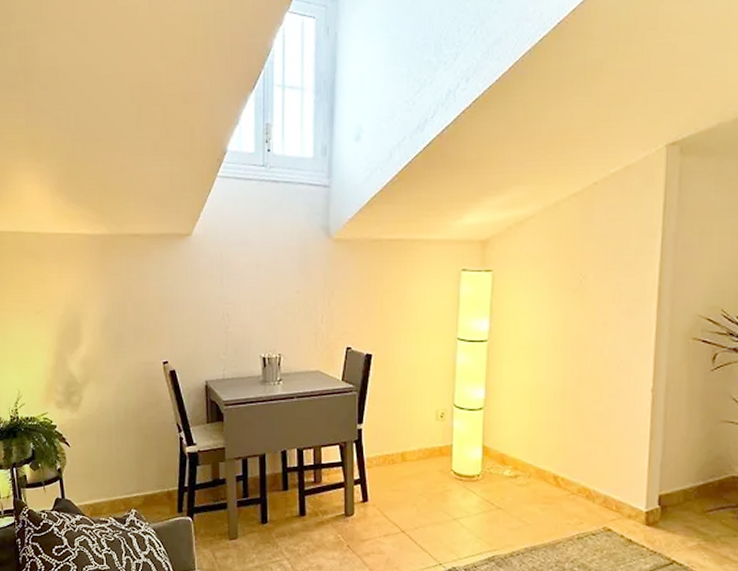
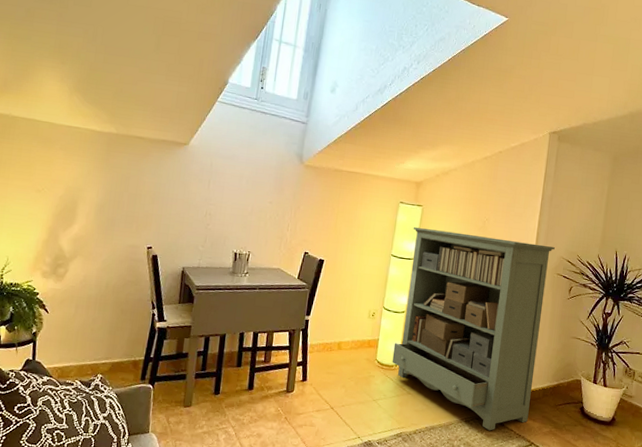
bookshelf: none [472,299,687,549] -> present [392,227,555,431]

